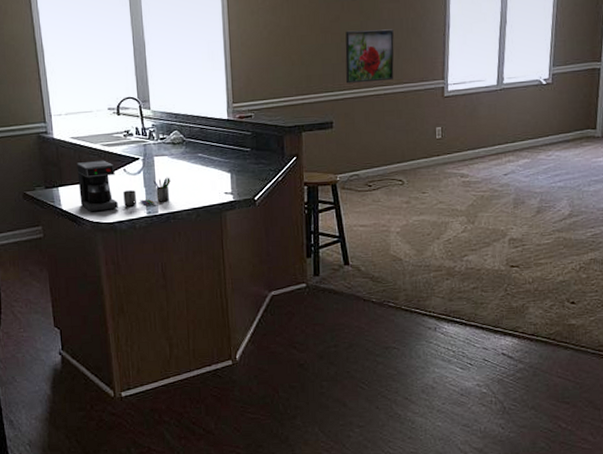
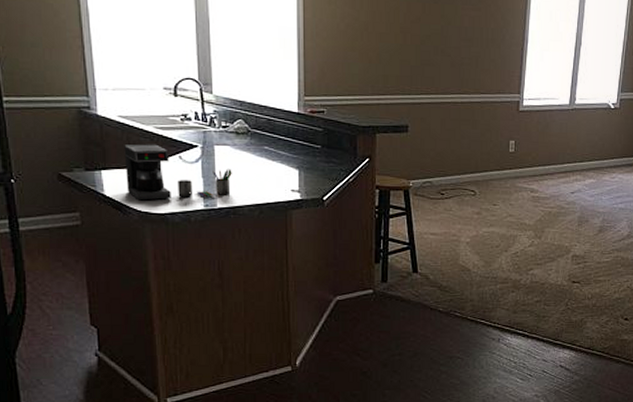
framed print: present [345,29,394,84] -> none [424,33,473,89]

